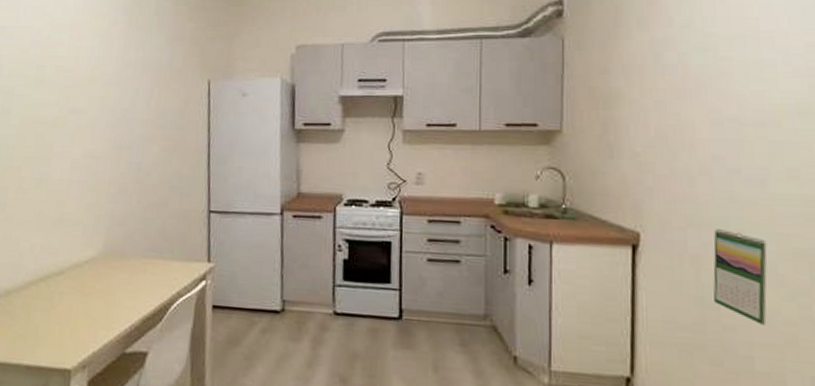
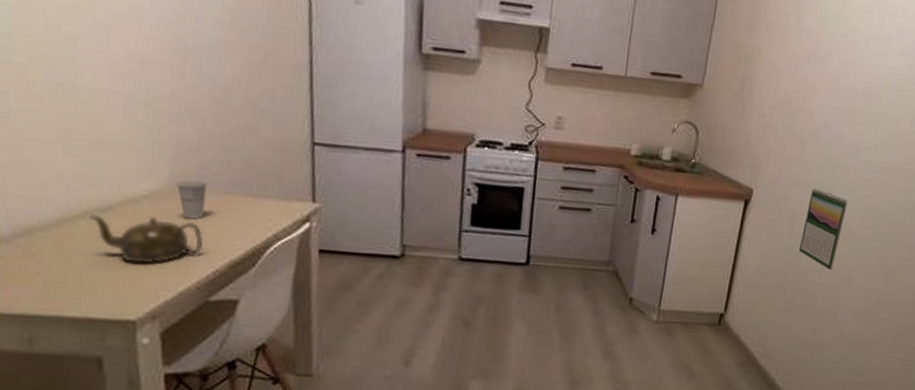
teapot: none [48,277,124,319] -> present [90,215,204,264]
cup: none [108,247,130,280] -> present [176,179,208,220]

